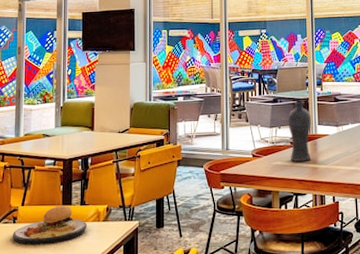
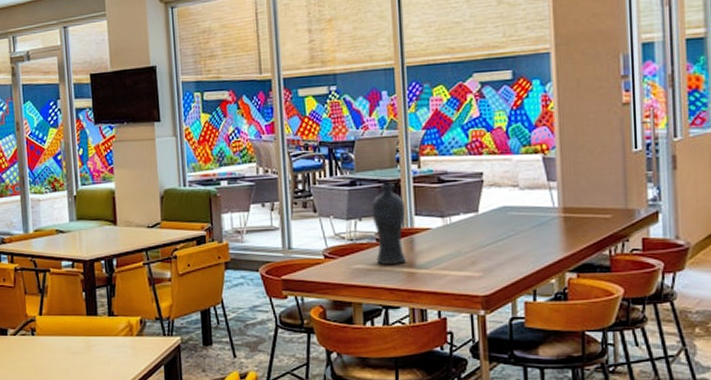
plate: present [12,198,87,245] -> none [32,307,118,361]

